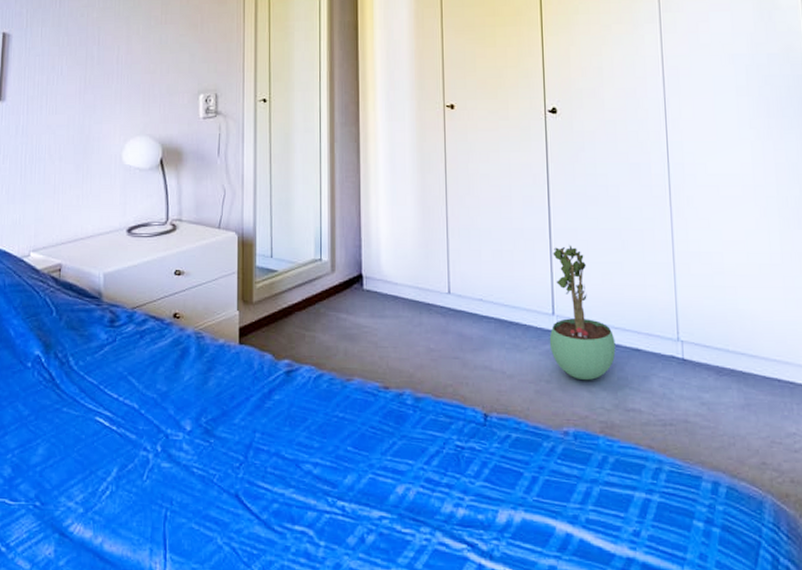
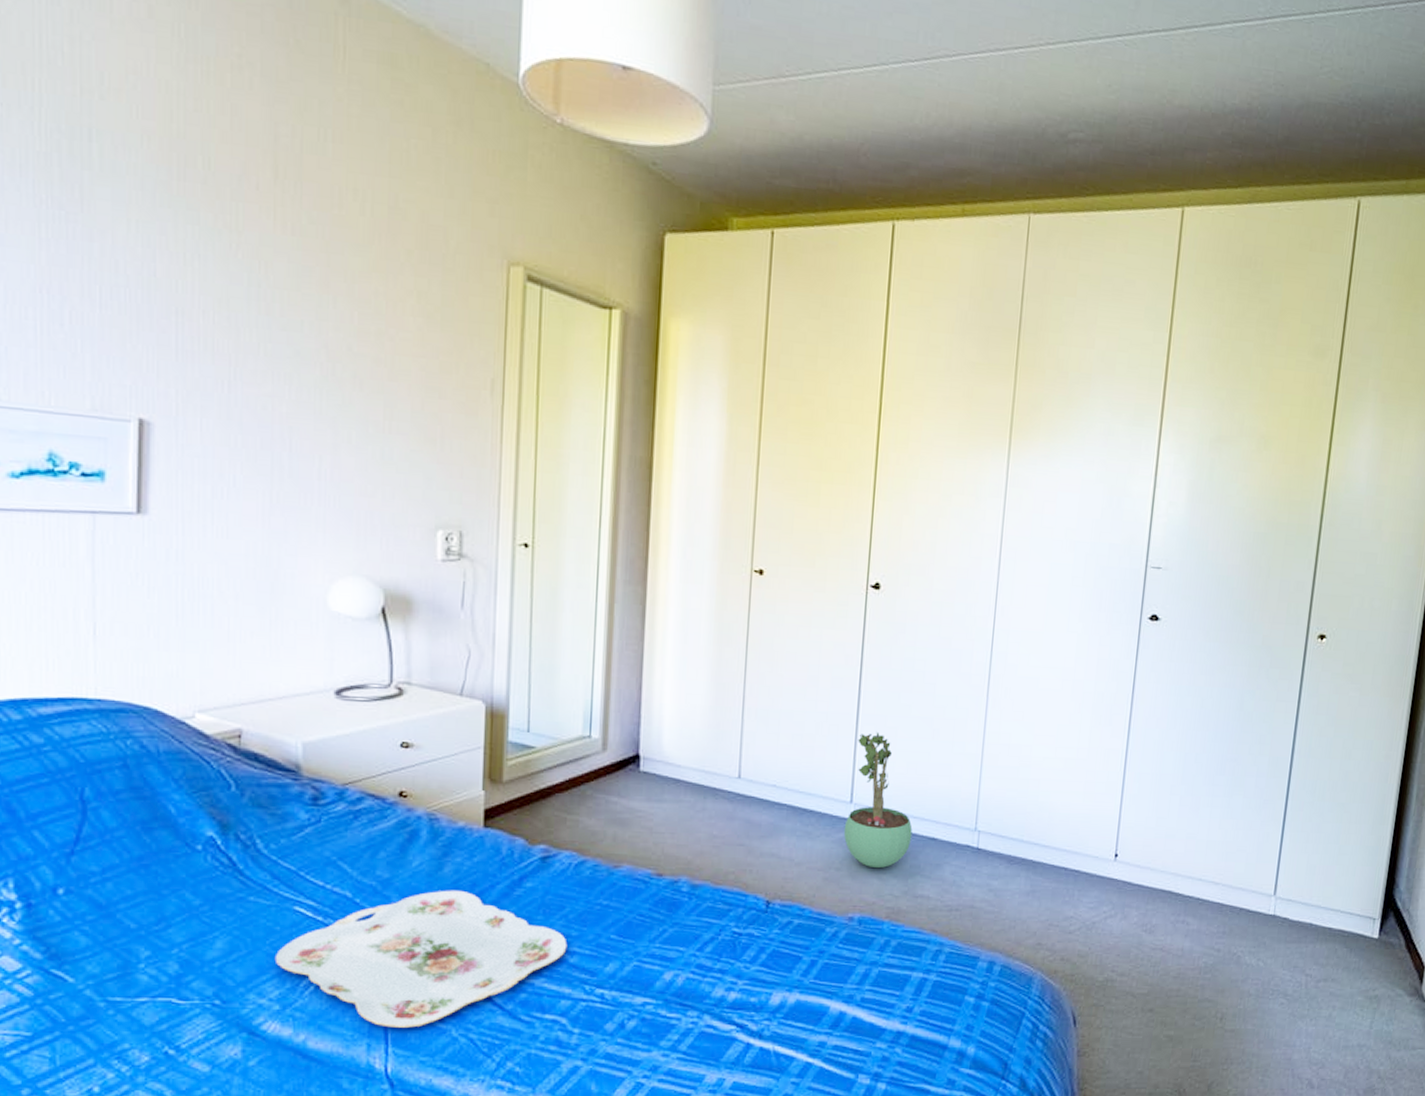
serving tray: none [80,402,311,534] -> present [274,890,568,1028]

